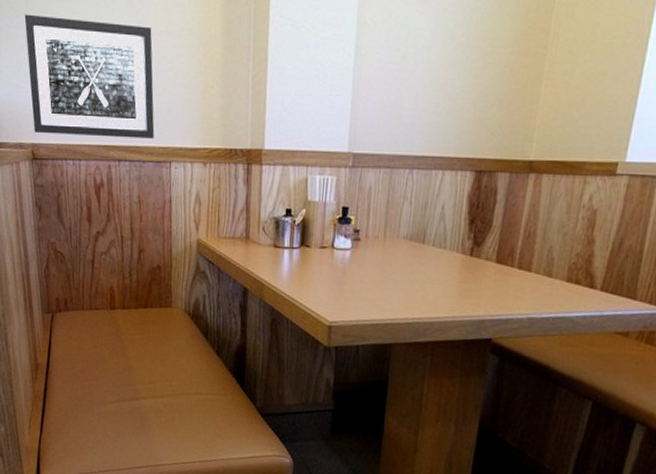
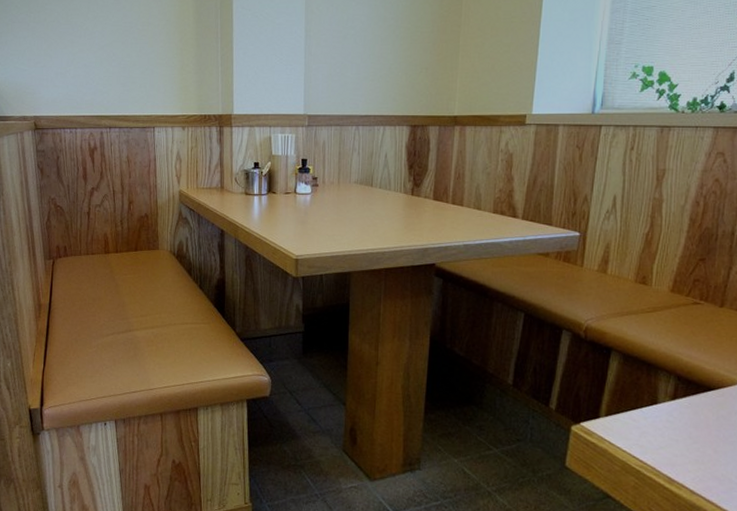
wall art: present [24,14,155,139] -> none [27,11,140,109]

